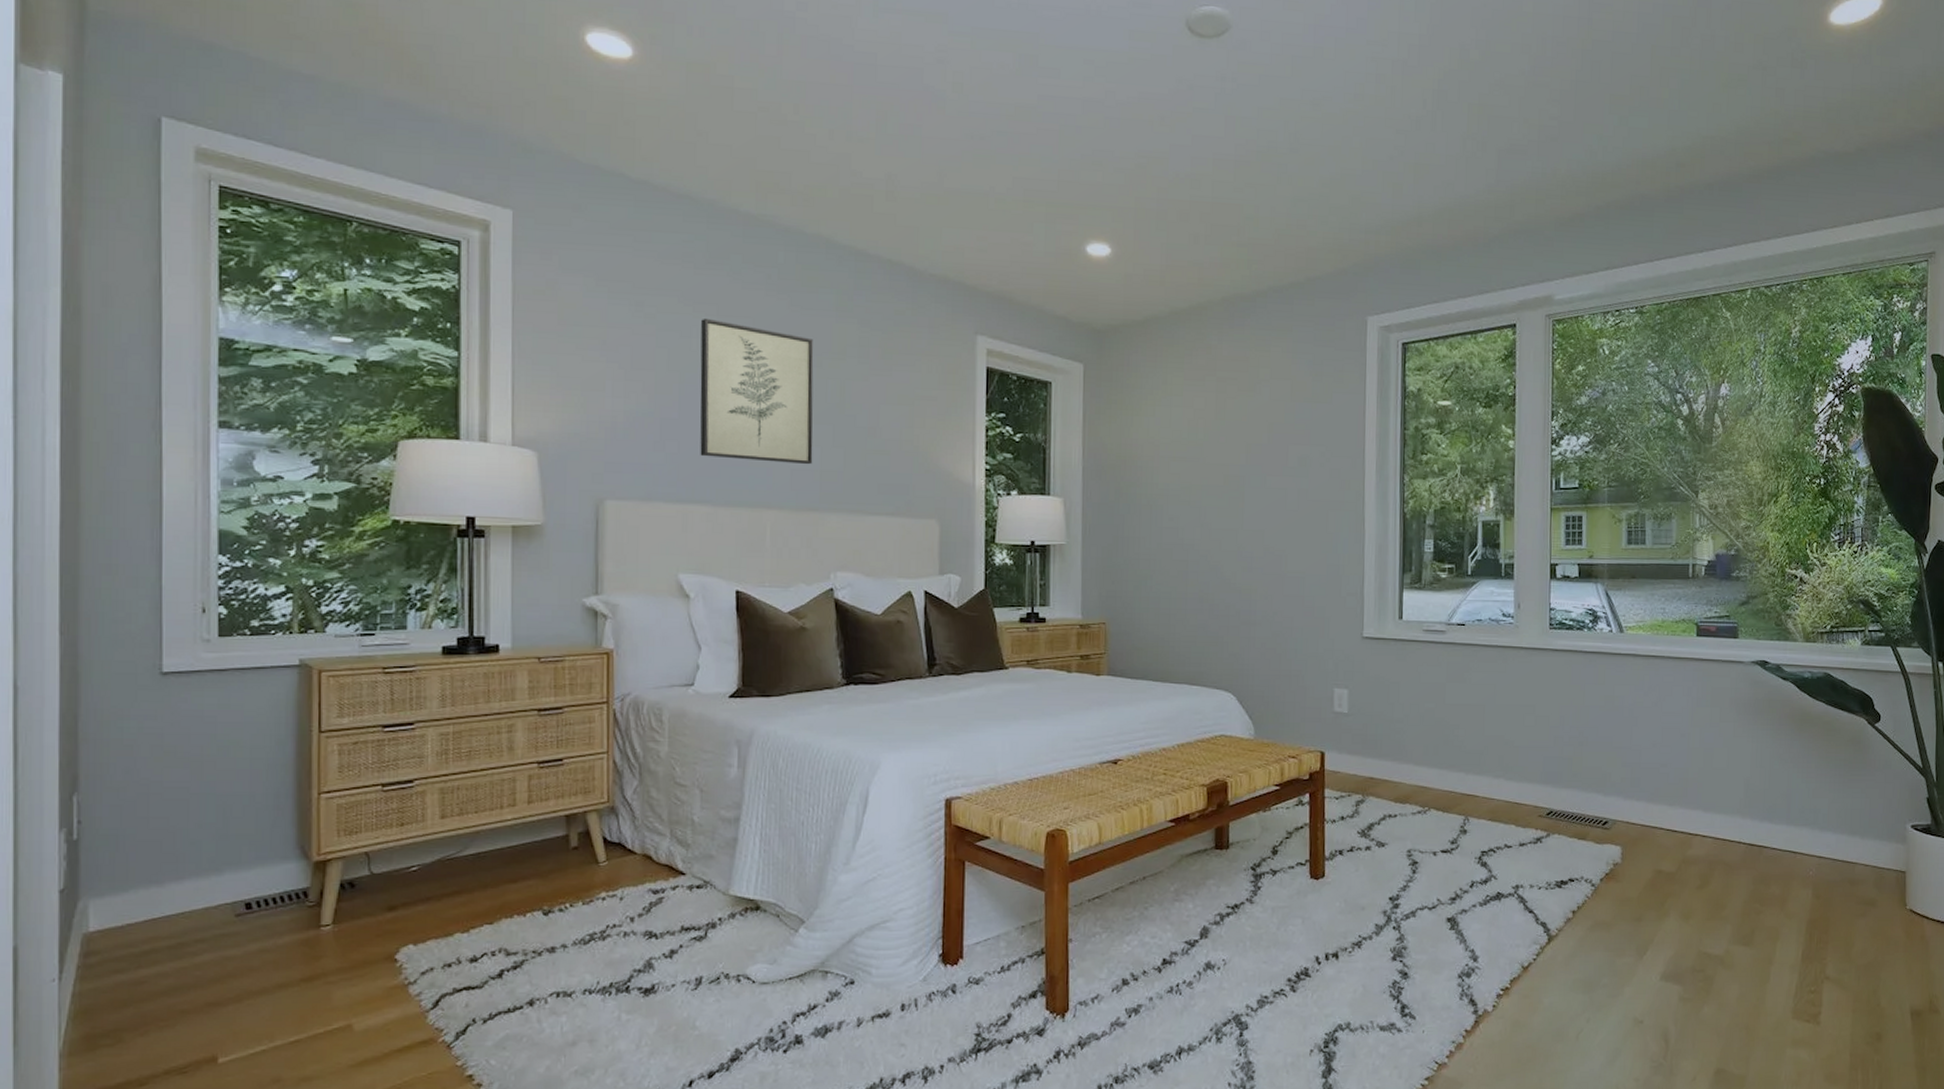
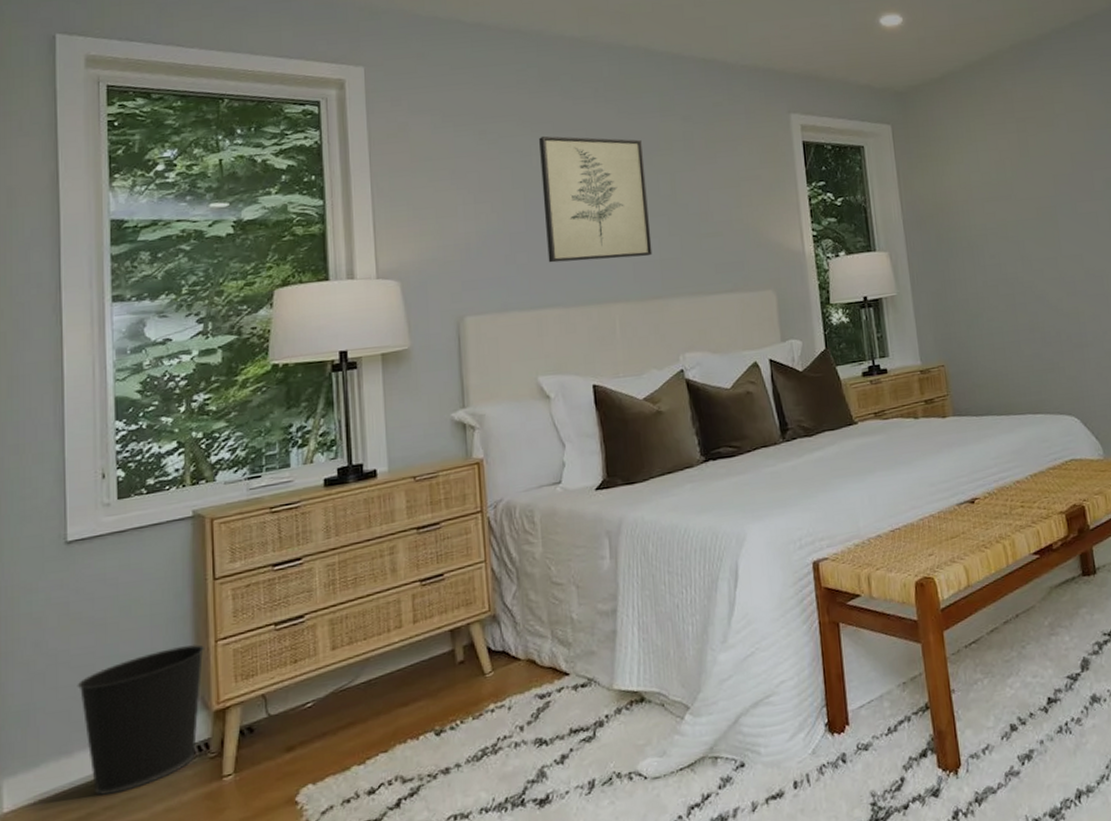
wastebasket: none [169,793,308,927] -> present [77,644,206,795]

